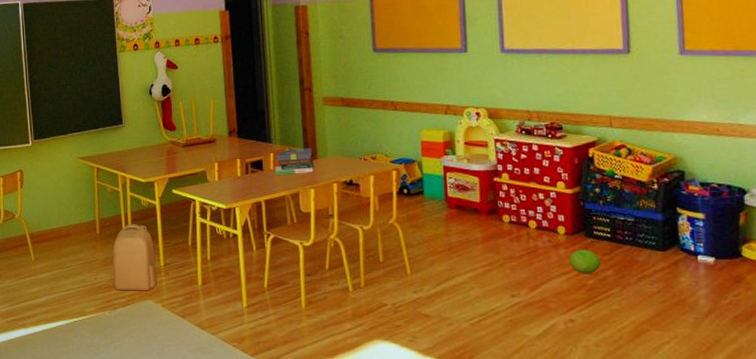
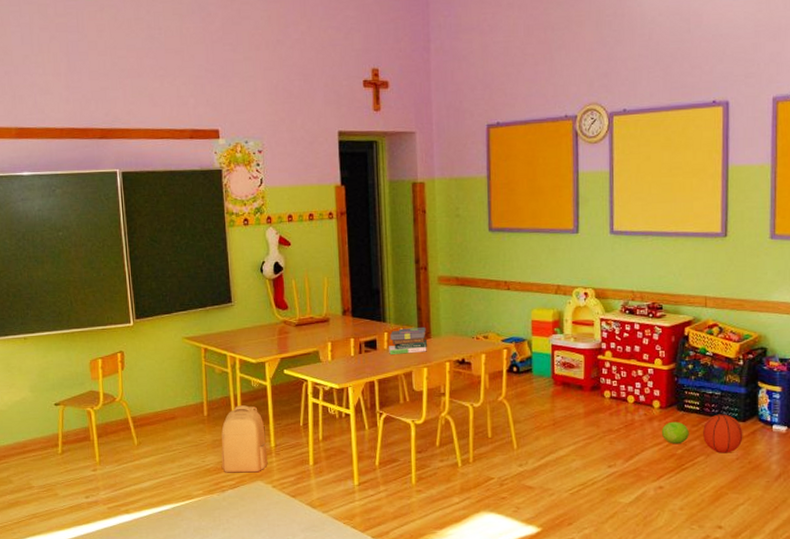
basketball: none [616,242,664,285] -> present [703,414,743,453]

